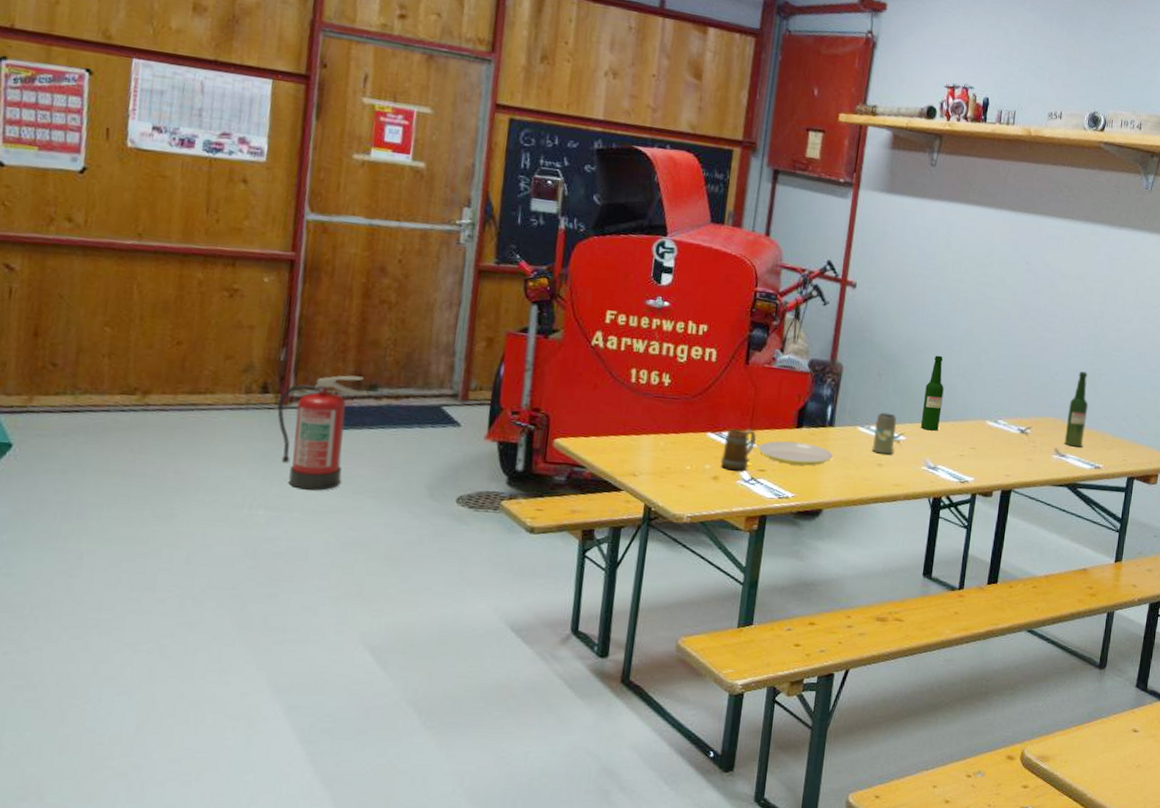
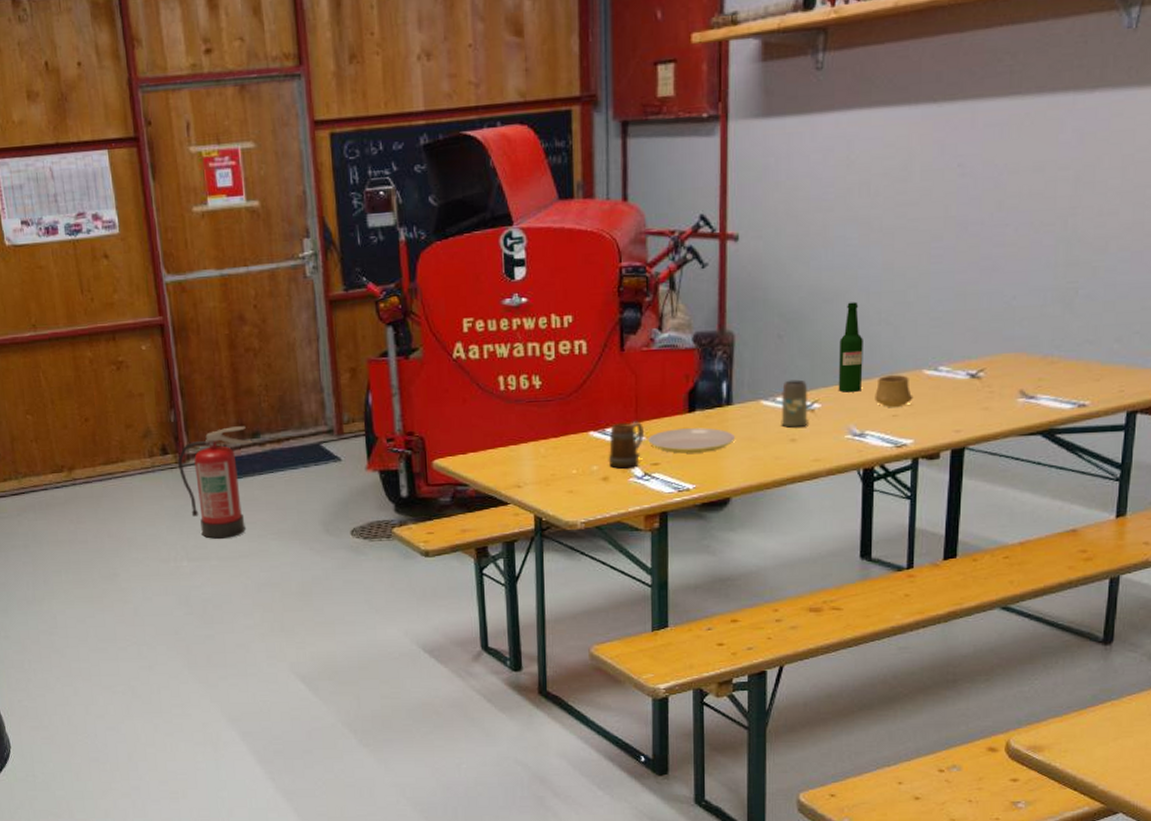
cup: none [948,420,977,449] -> present [875,374,913,408]
beer bottle: present [1064,371,1089,447] -> none [1032,289,1063,385]

